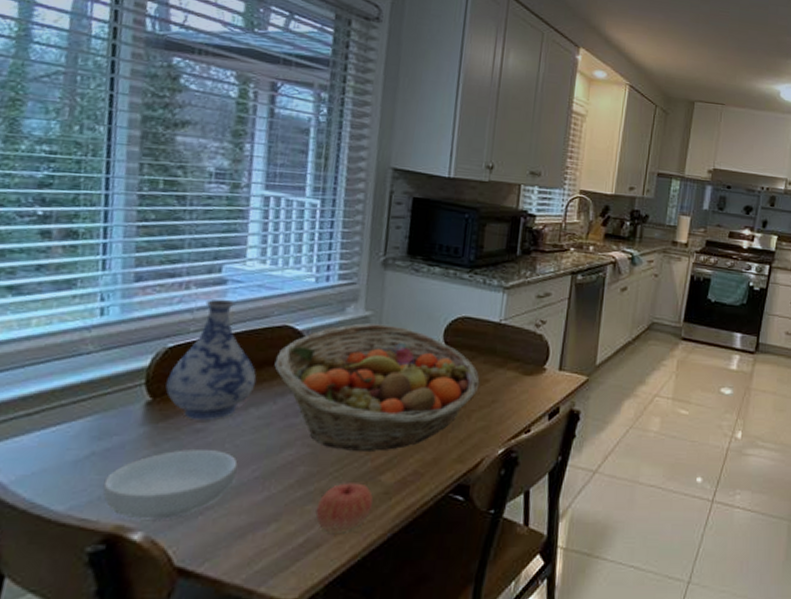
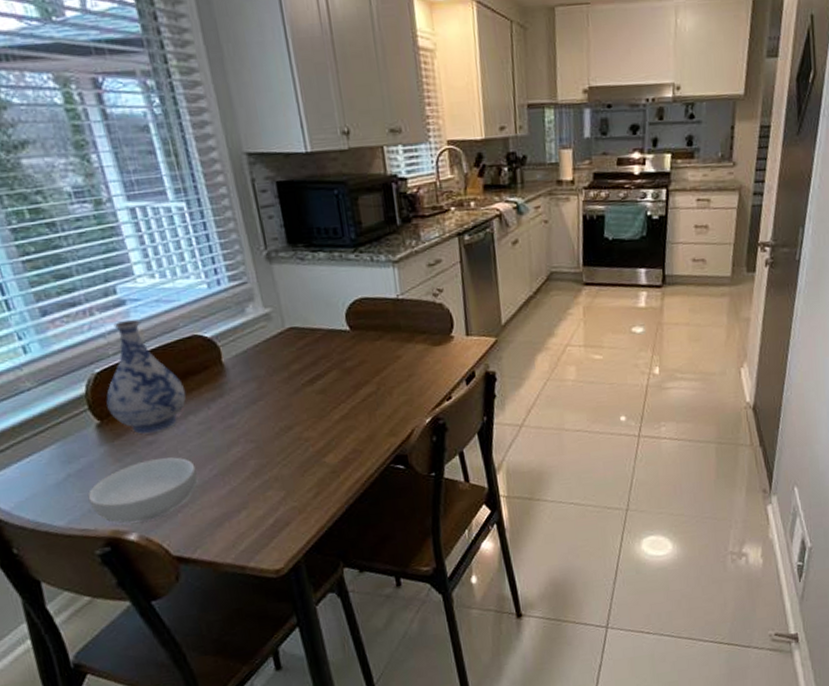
fruit basket: present [274,323,480,451] -> none [195,318,393,441]
apple: present [315,483,374,533] -> none [275,466,325,512]

